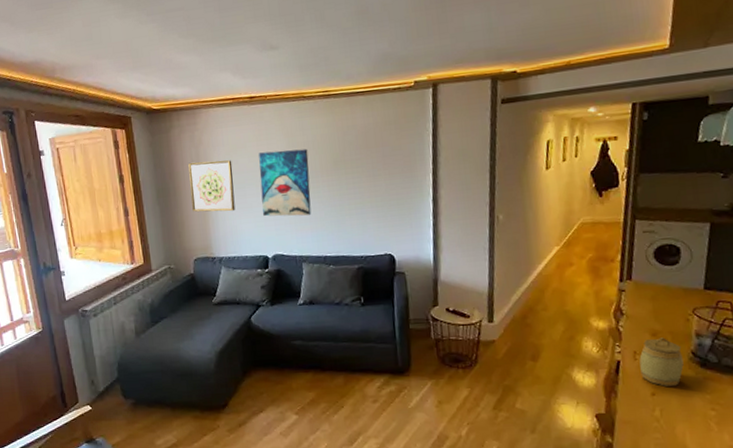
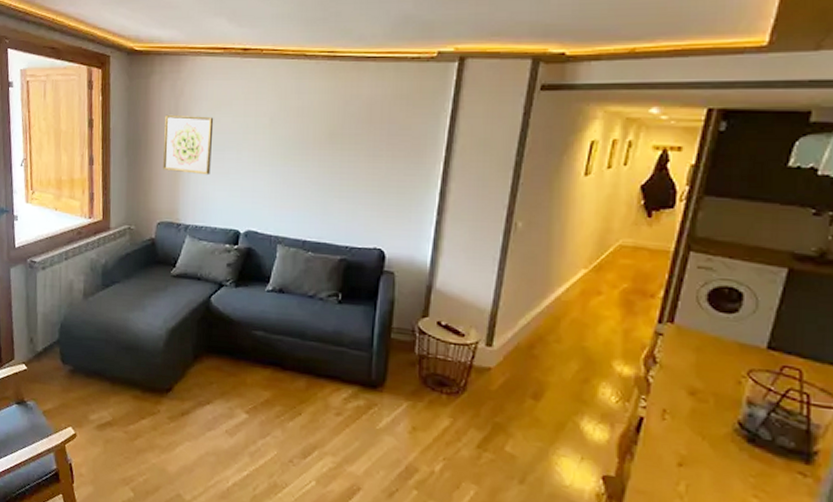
wall art: present [259,149,312,217] -> none [239,113,301,191]
jar: present [639,337,684,386] -> none [668,398,726,460]

